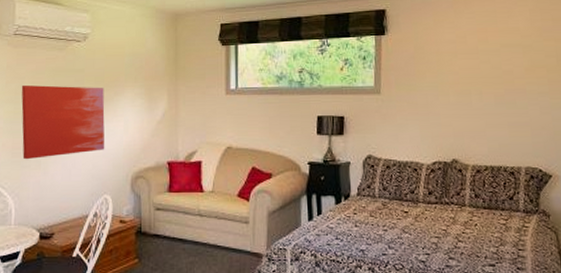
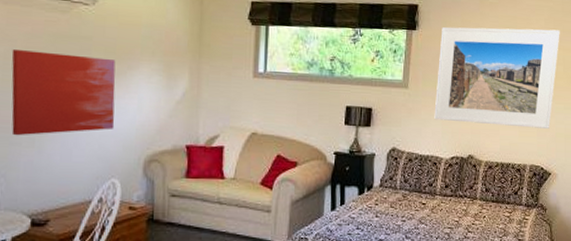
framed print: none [410,20,550,127] -> present [434,27,560,129]

